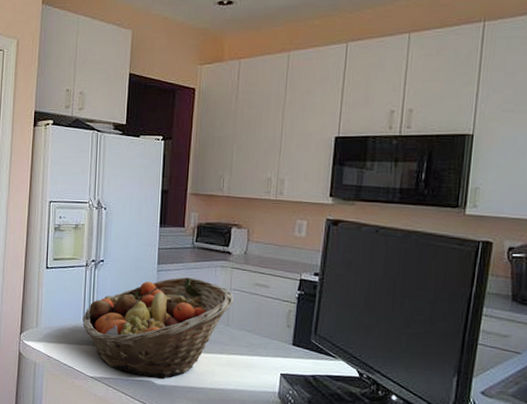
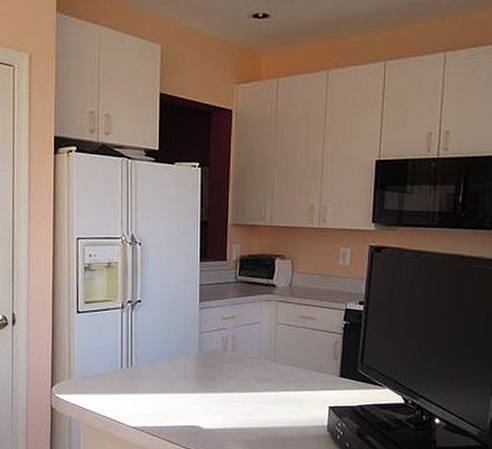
fruit basket: present [82,277,234,379] -> none [120,314,281,422]

